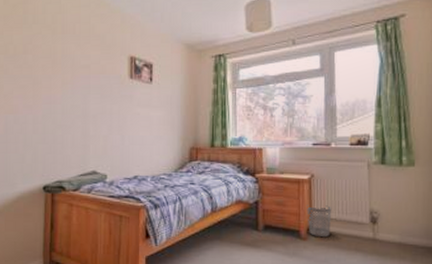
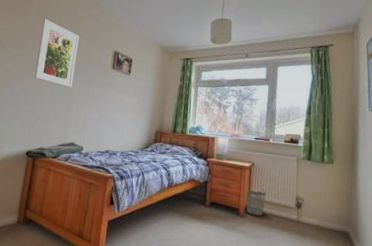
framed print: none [41,27,87,107] -> present [34,18,80,88]

